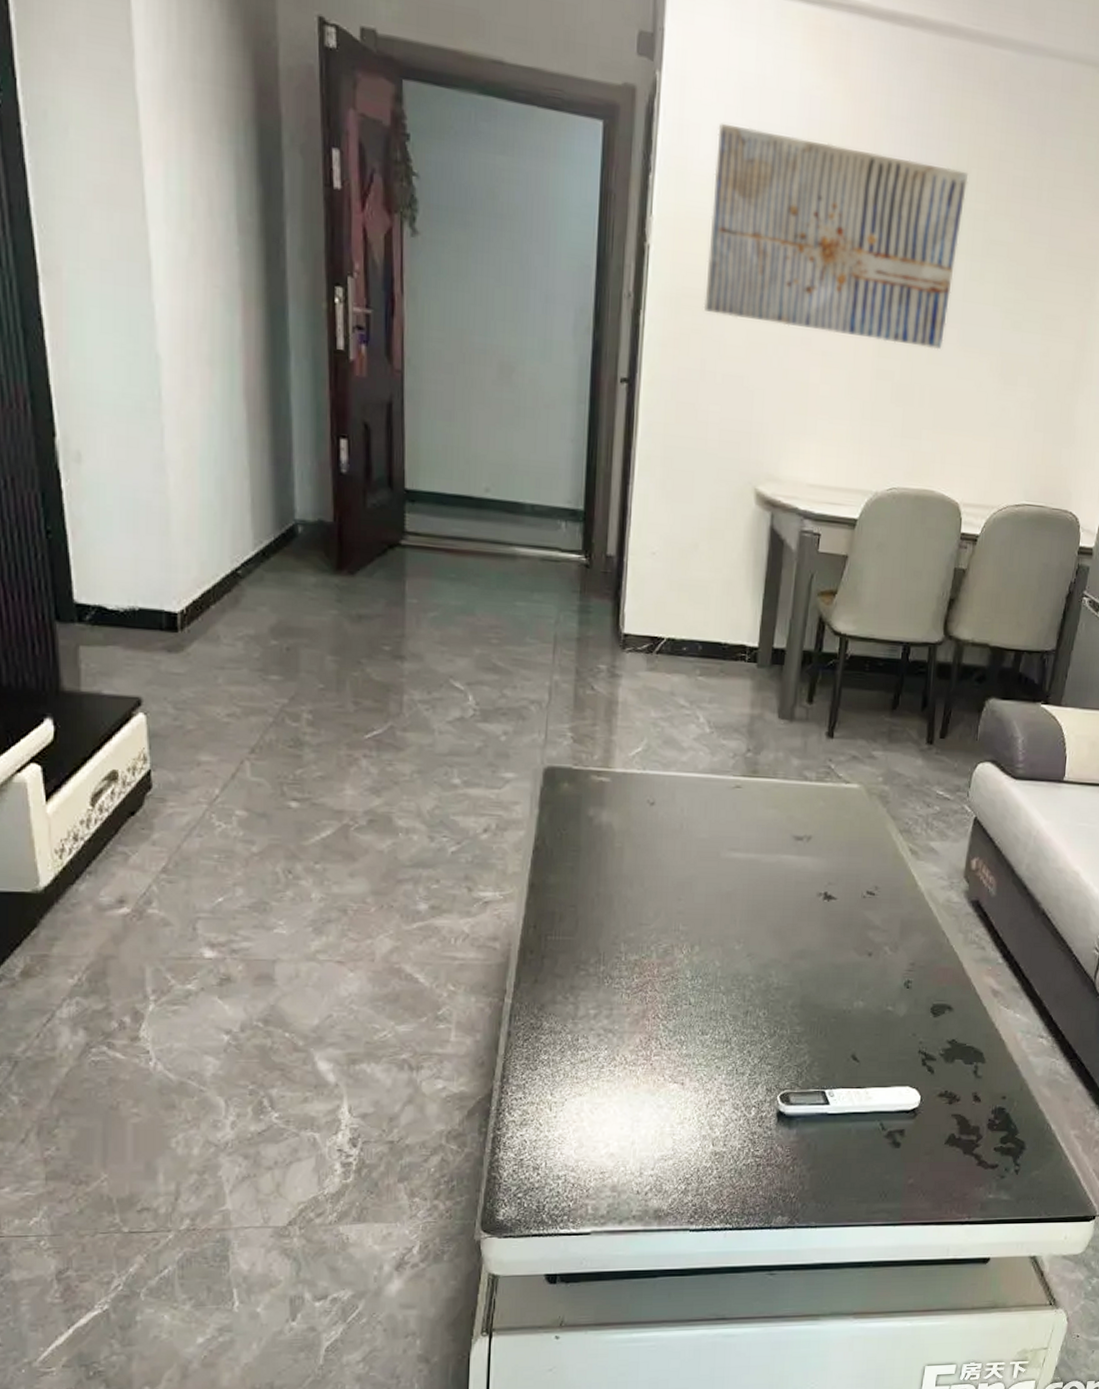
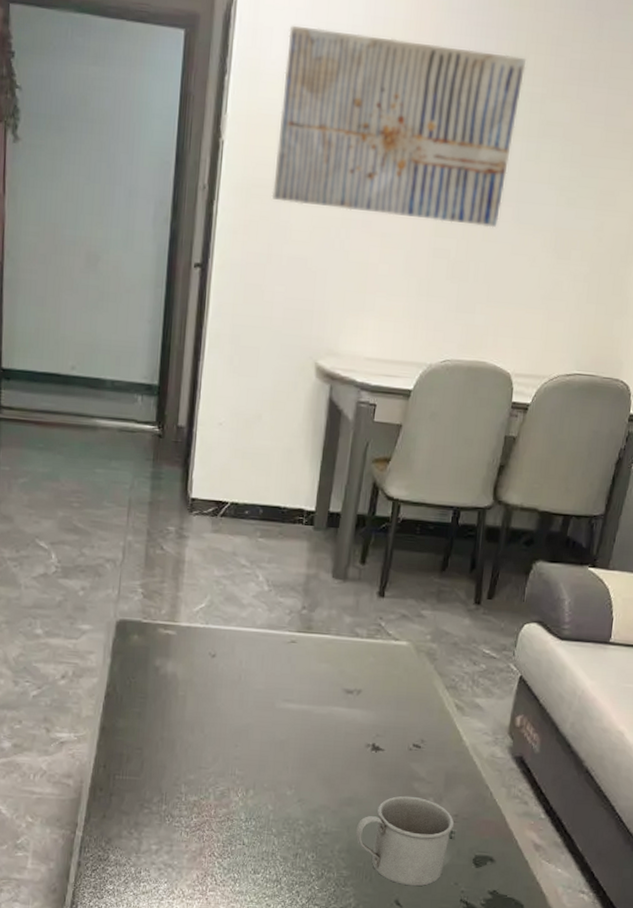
mug: none [808,945,911,1040] -> present [355,796,455,887]

